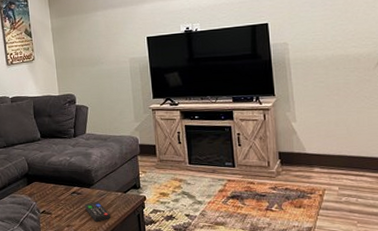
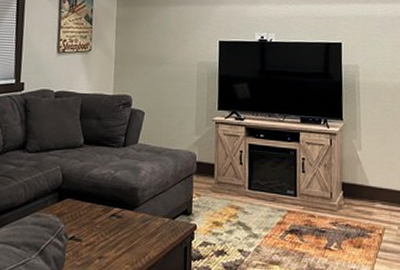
remote control: present [84,201,111,222] -> none [123,227,153,254]

